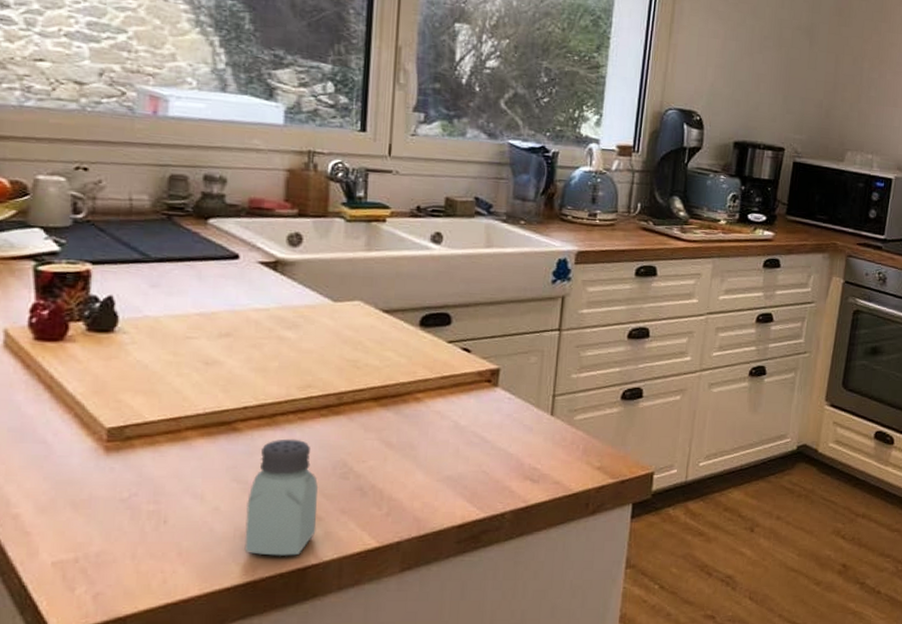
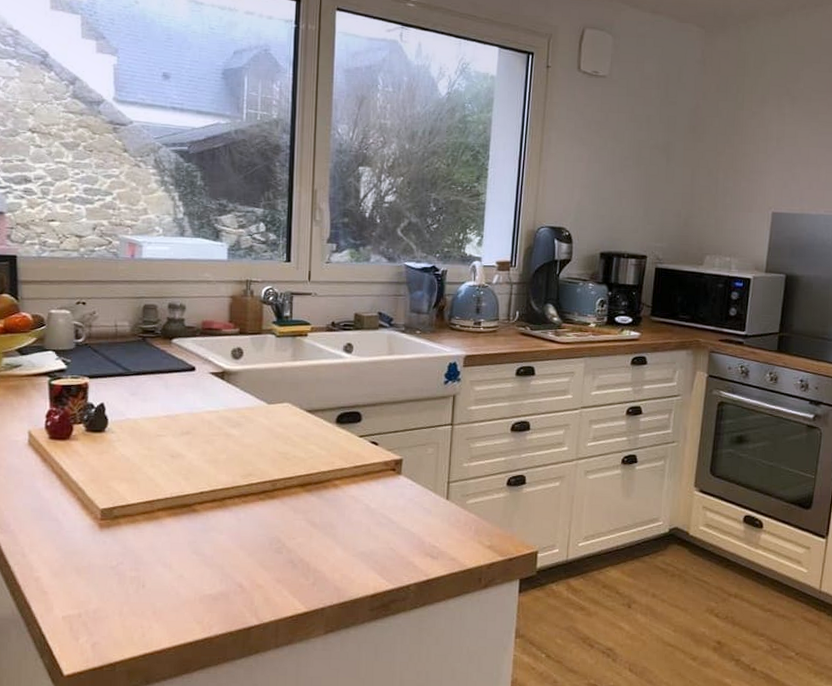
saltshaker: present [244,438,319,556] -> none [202,518,259,617]

